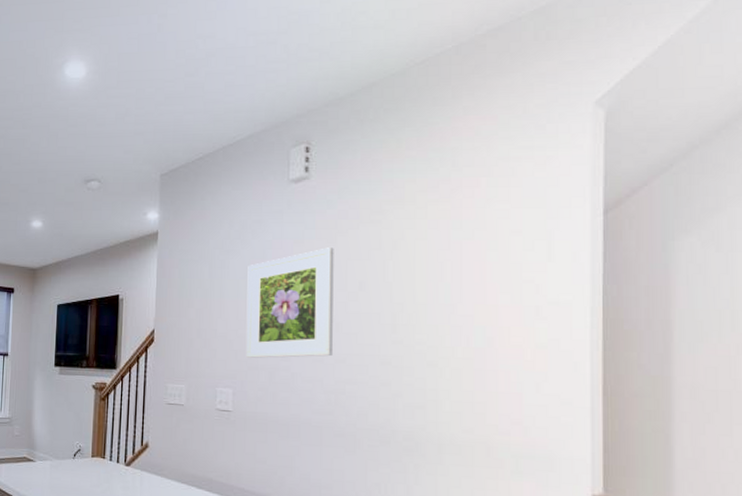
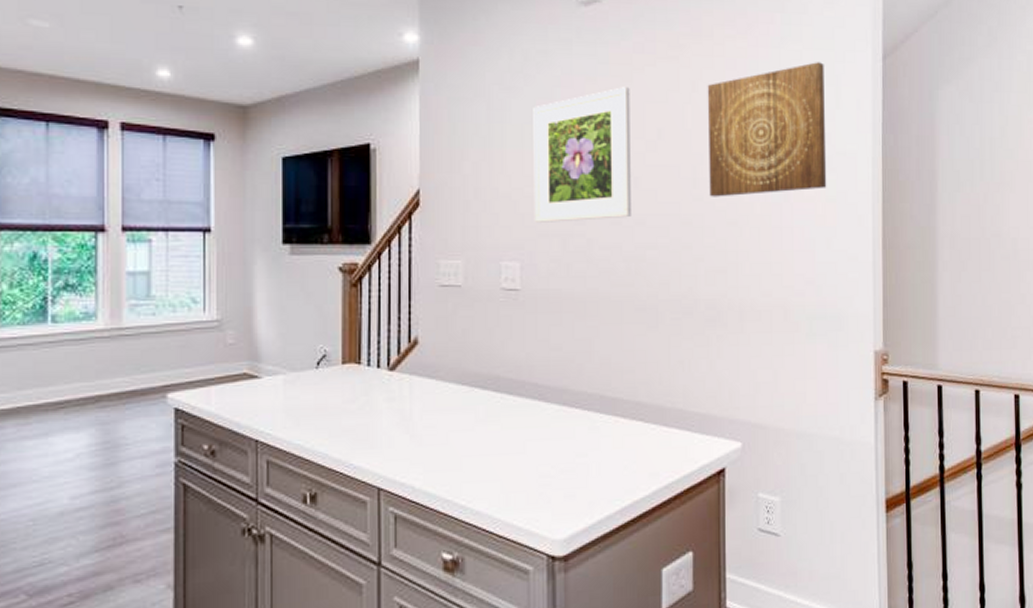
wall art: none [408,219,537,341] -> present [707,62,827,197]

